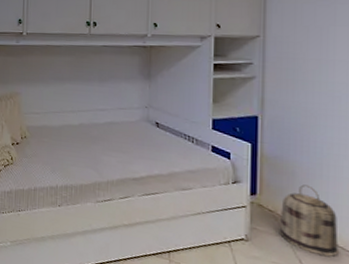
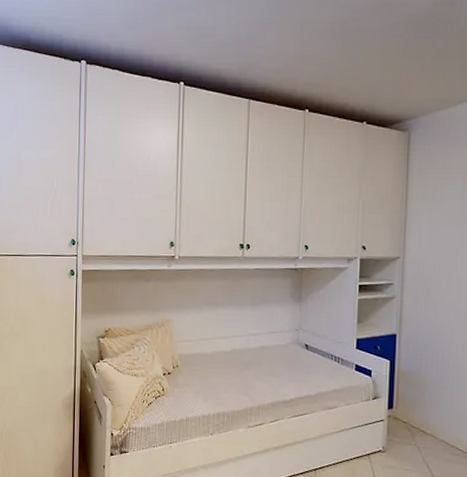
basket: present [279,184,340,257] -> none [411,396,460,460]

